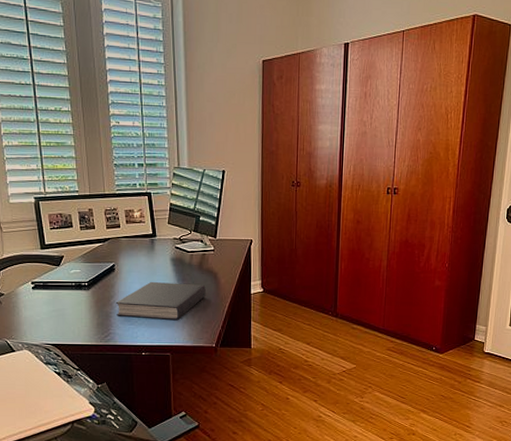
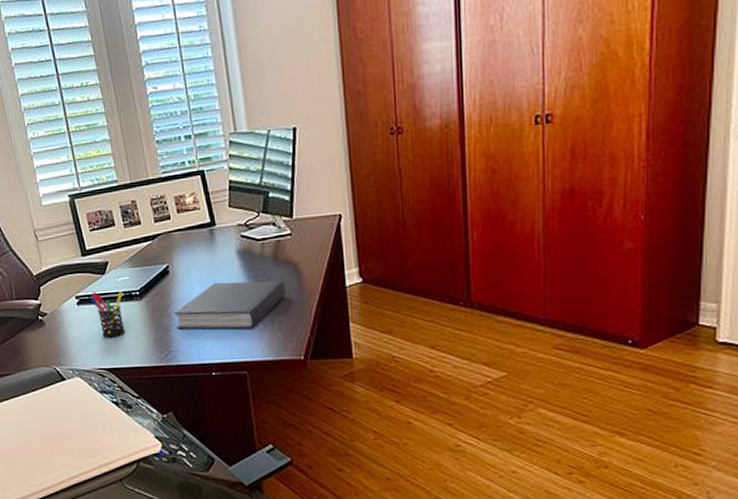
pen holder: none [45,279,74,319] -> present [90,291,126,338]

